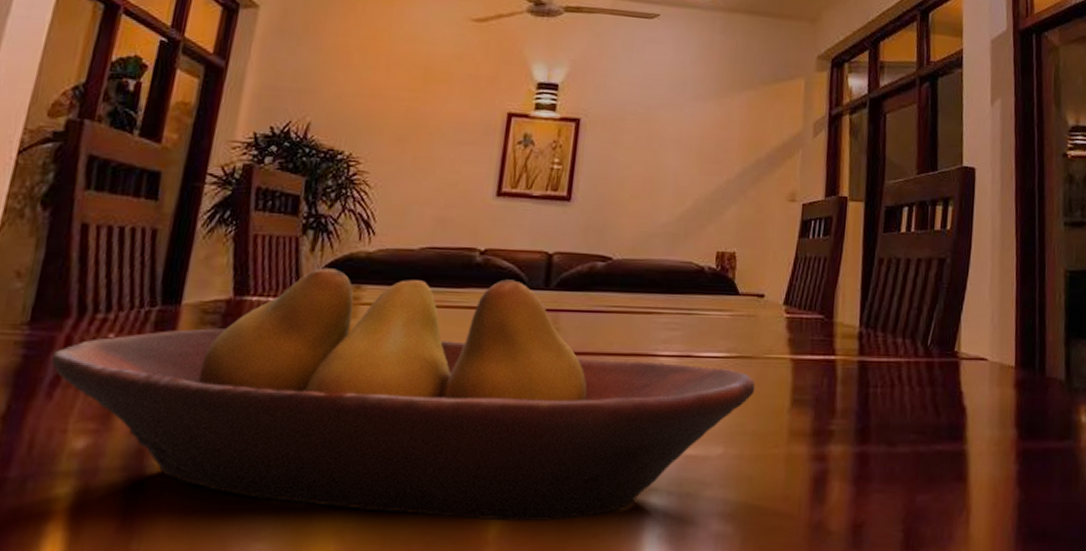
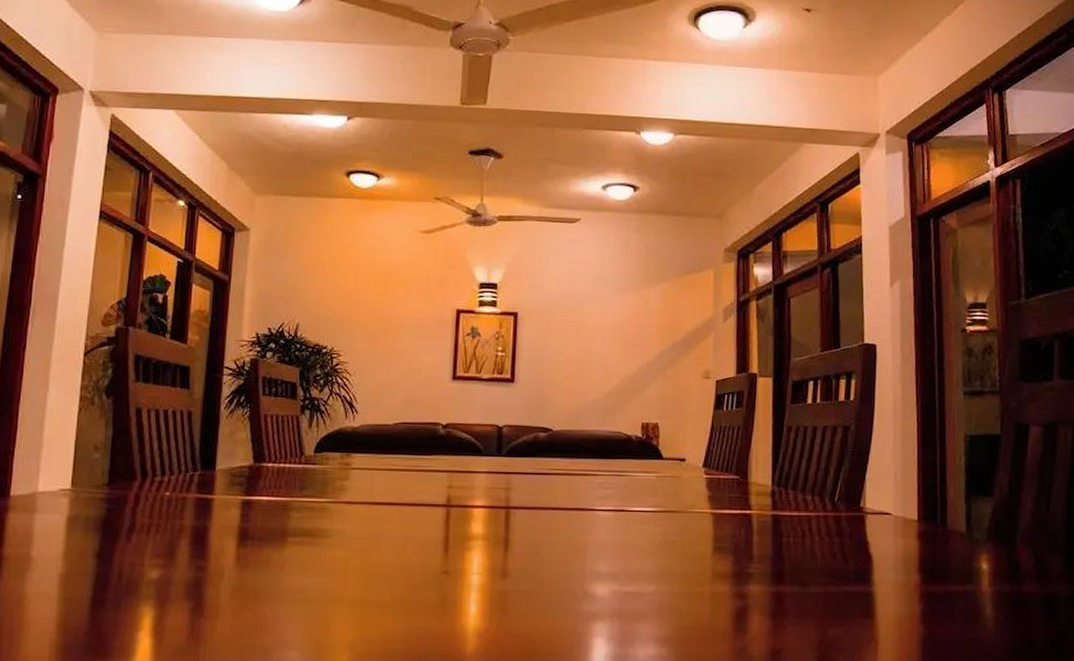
fruit bowl: present [51,268,756,521] -> none [126,440,681,641]

